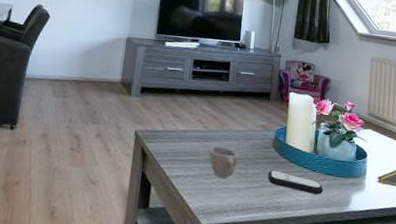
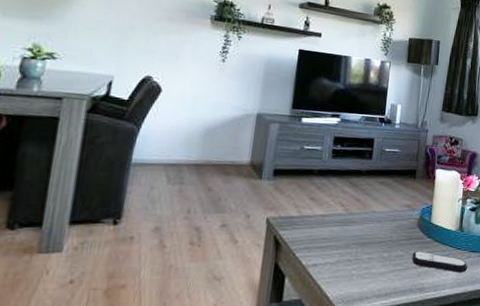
cup: present [208,145,239,179] -> none [349,229,382,264]

